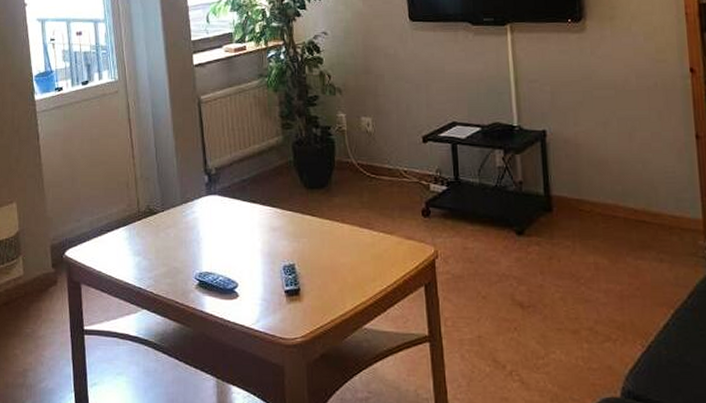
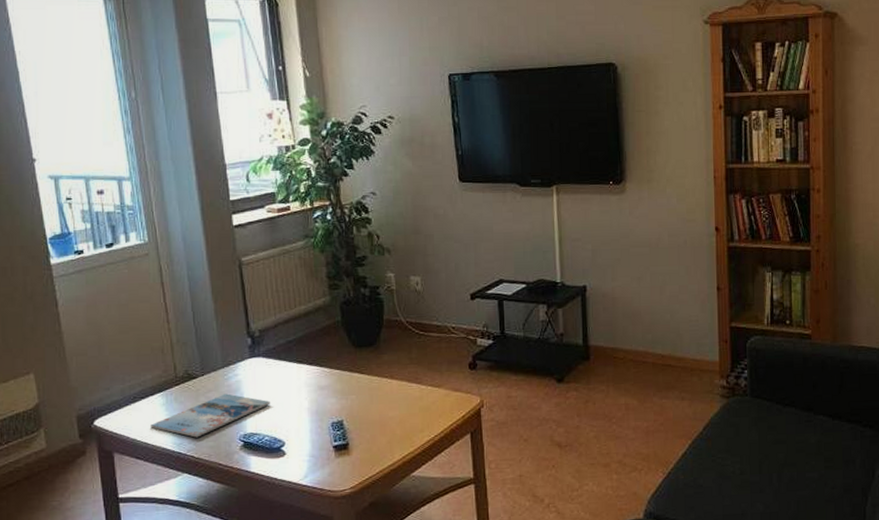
magazine: none [114,230,225,274] -> present [150,393,270,438]

